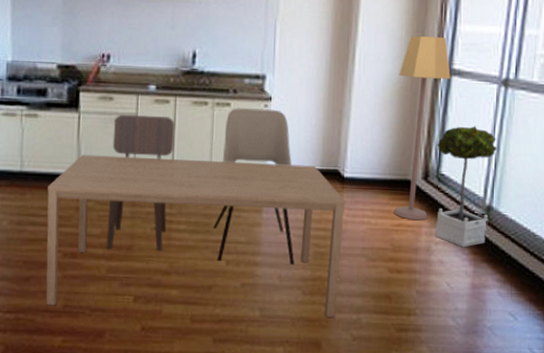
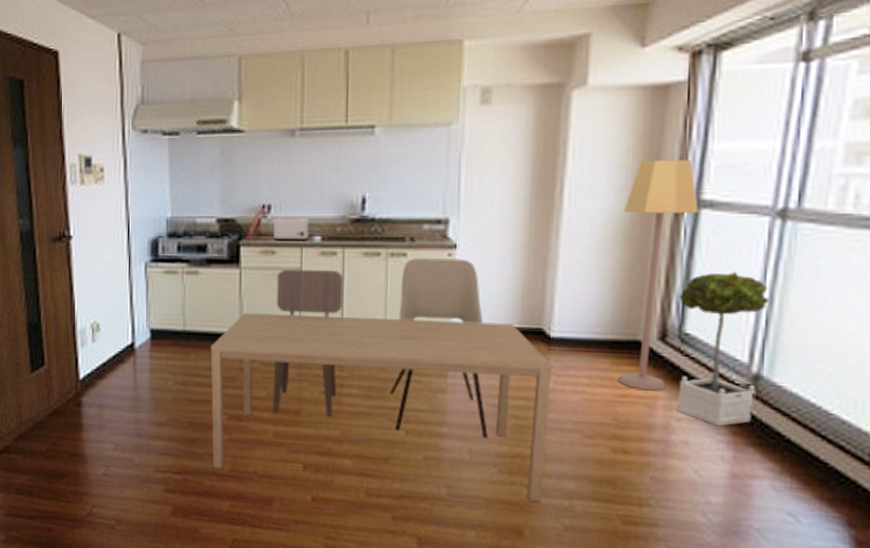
toaster: none [112,66,146,89] -> present [273,217,310,241]

